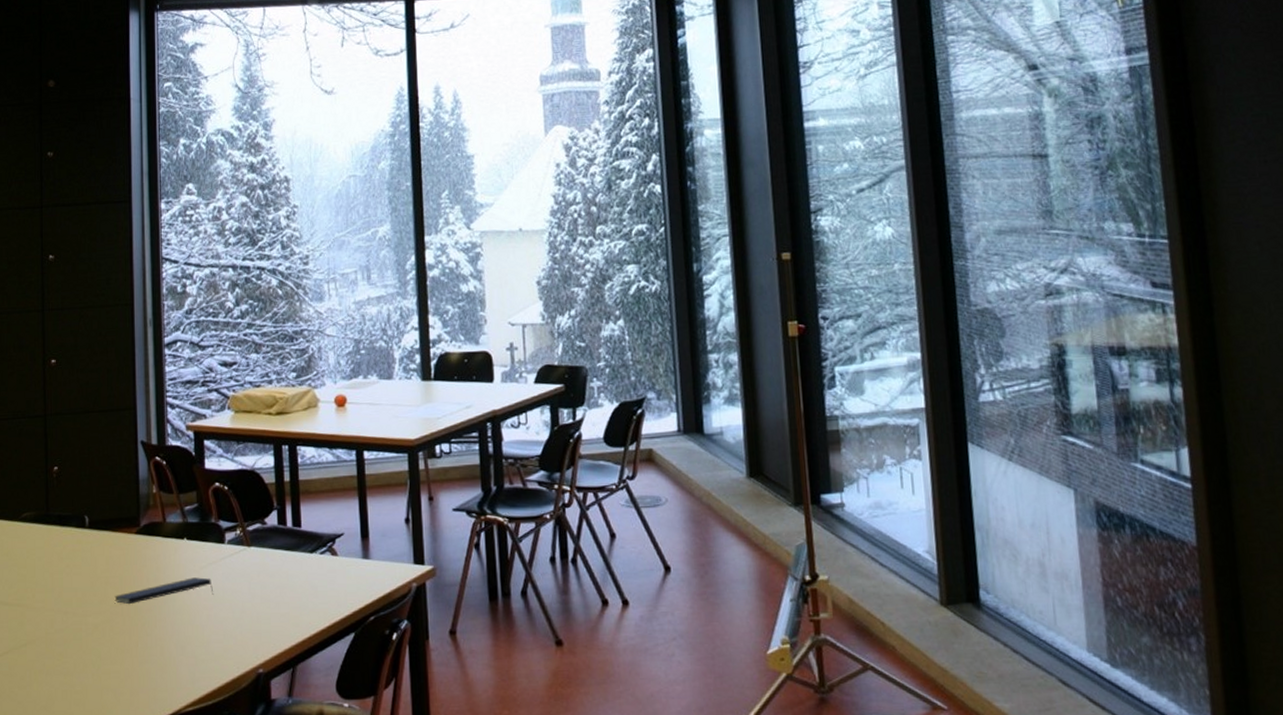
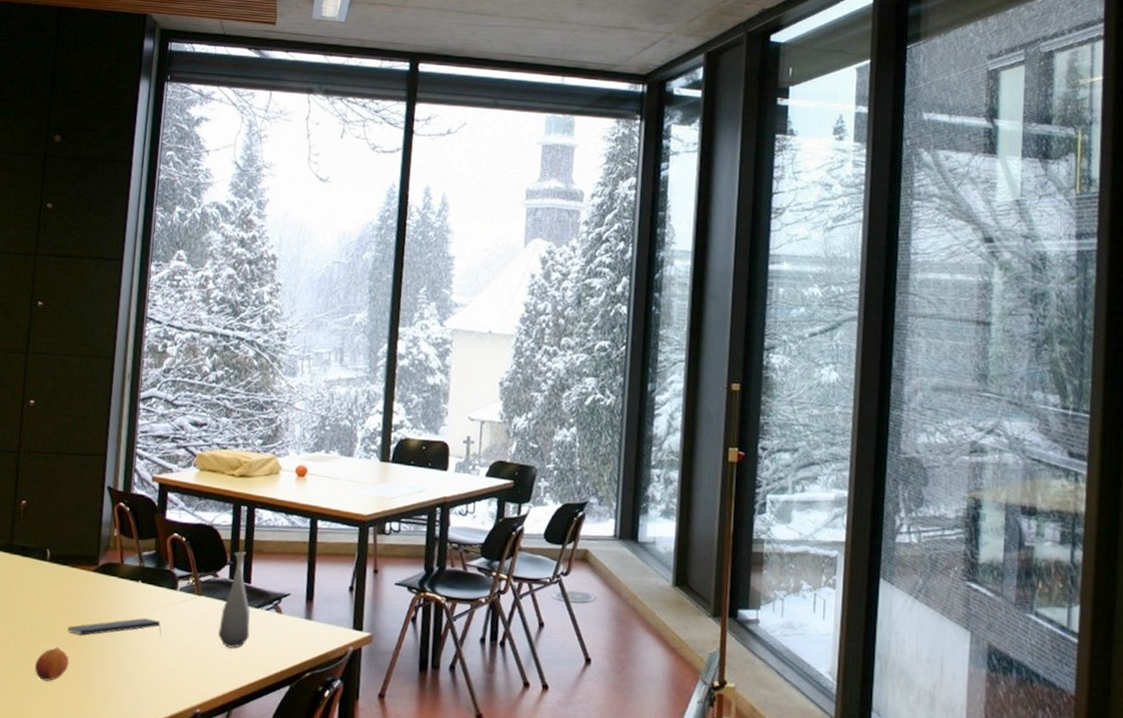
fruit: none [85,619,121,657] -> present [34,647,70,681]
bottle: none [273,494,306,599] -> present [218,551,250,648]

